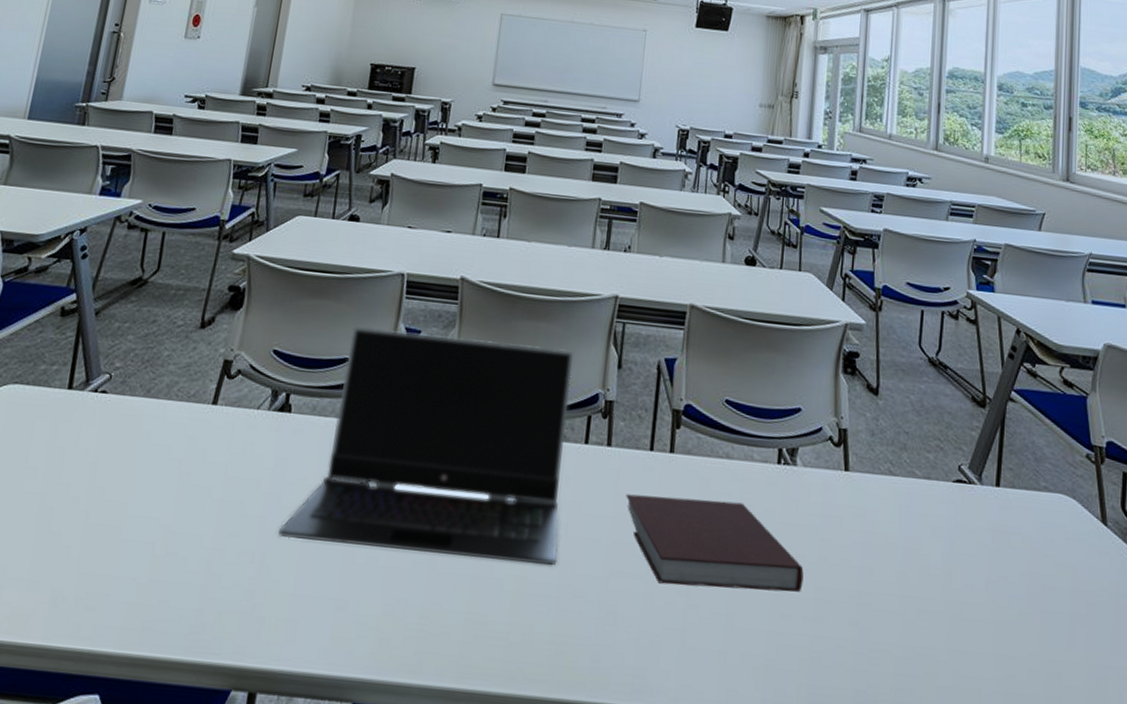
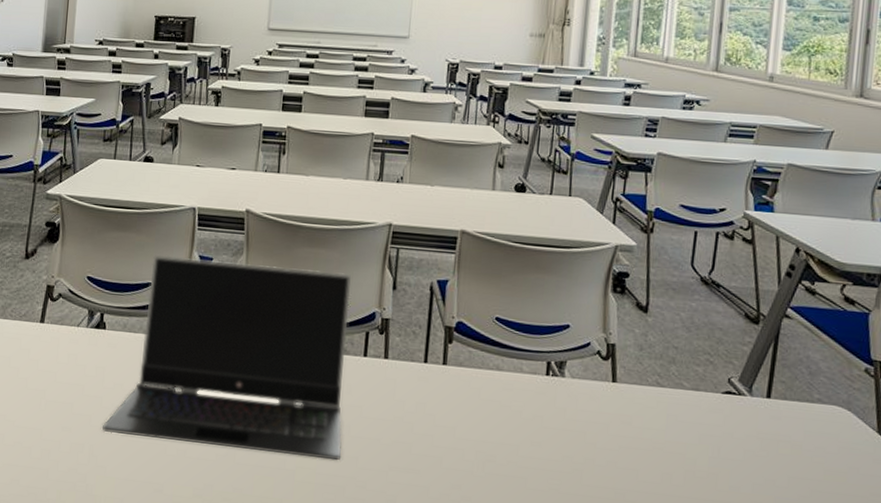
notebook: present [626,494,804,592] -> none [402,400,571,489]

